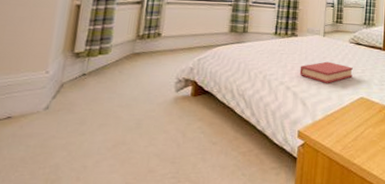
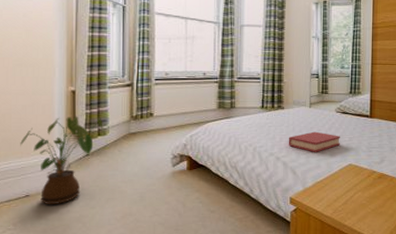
house plant: none [10,31,108,130] -> present [20,116,106,205]

